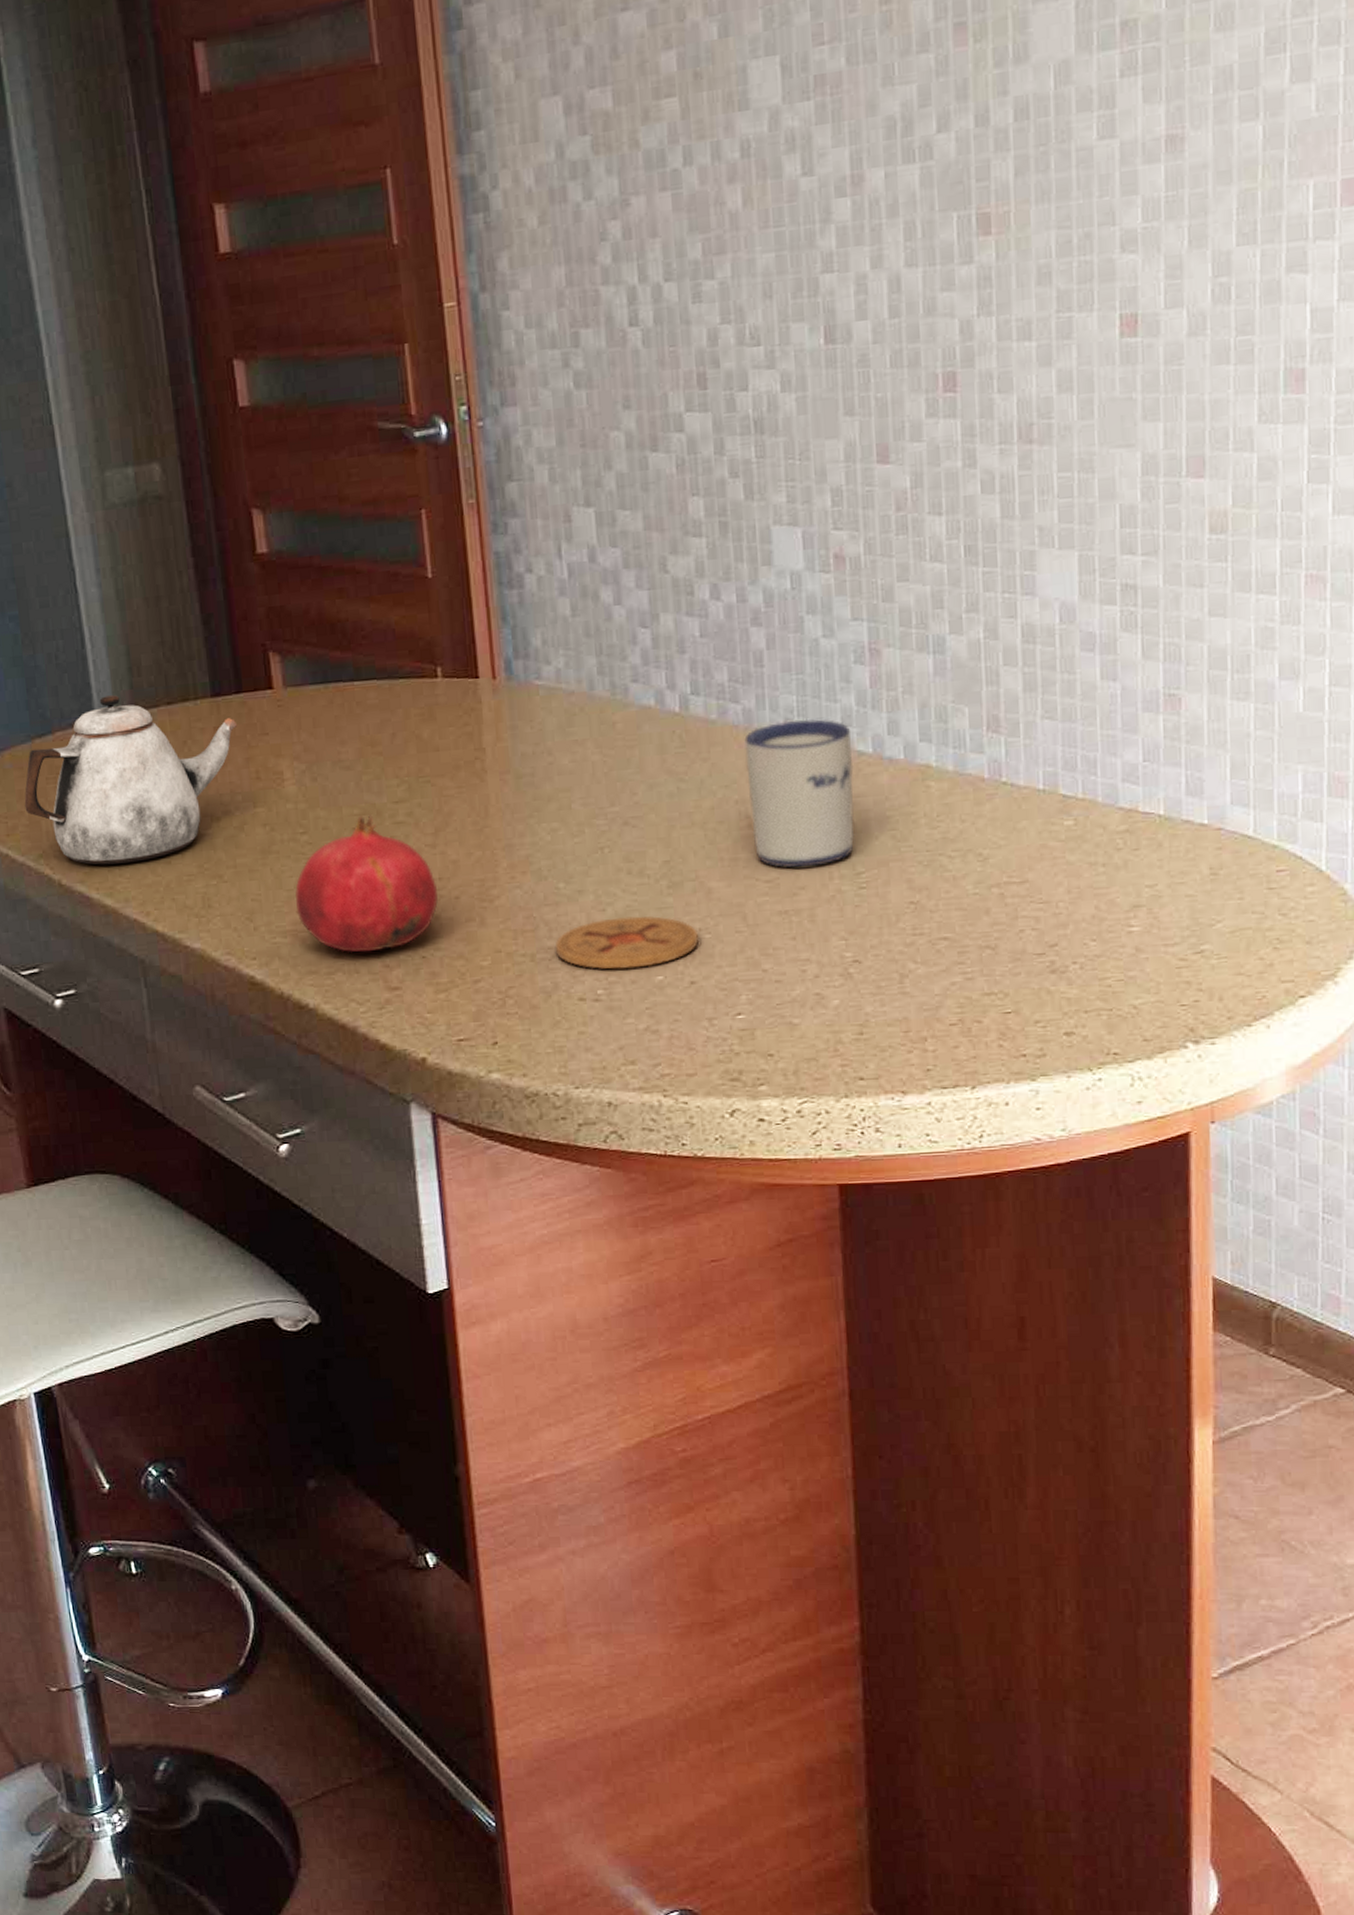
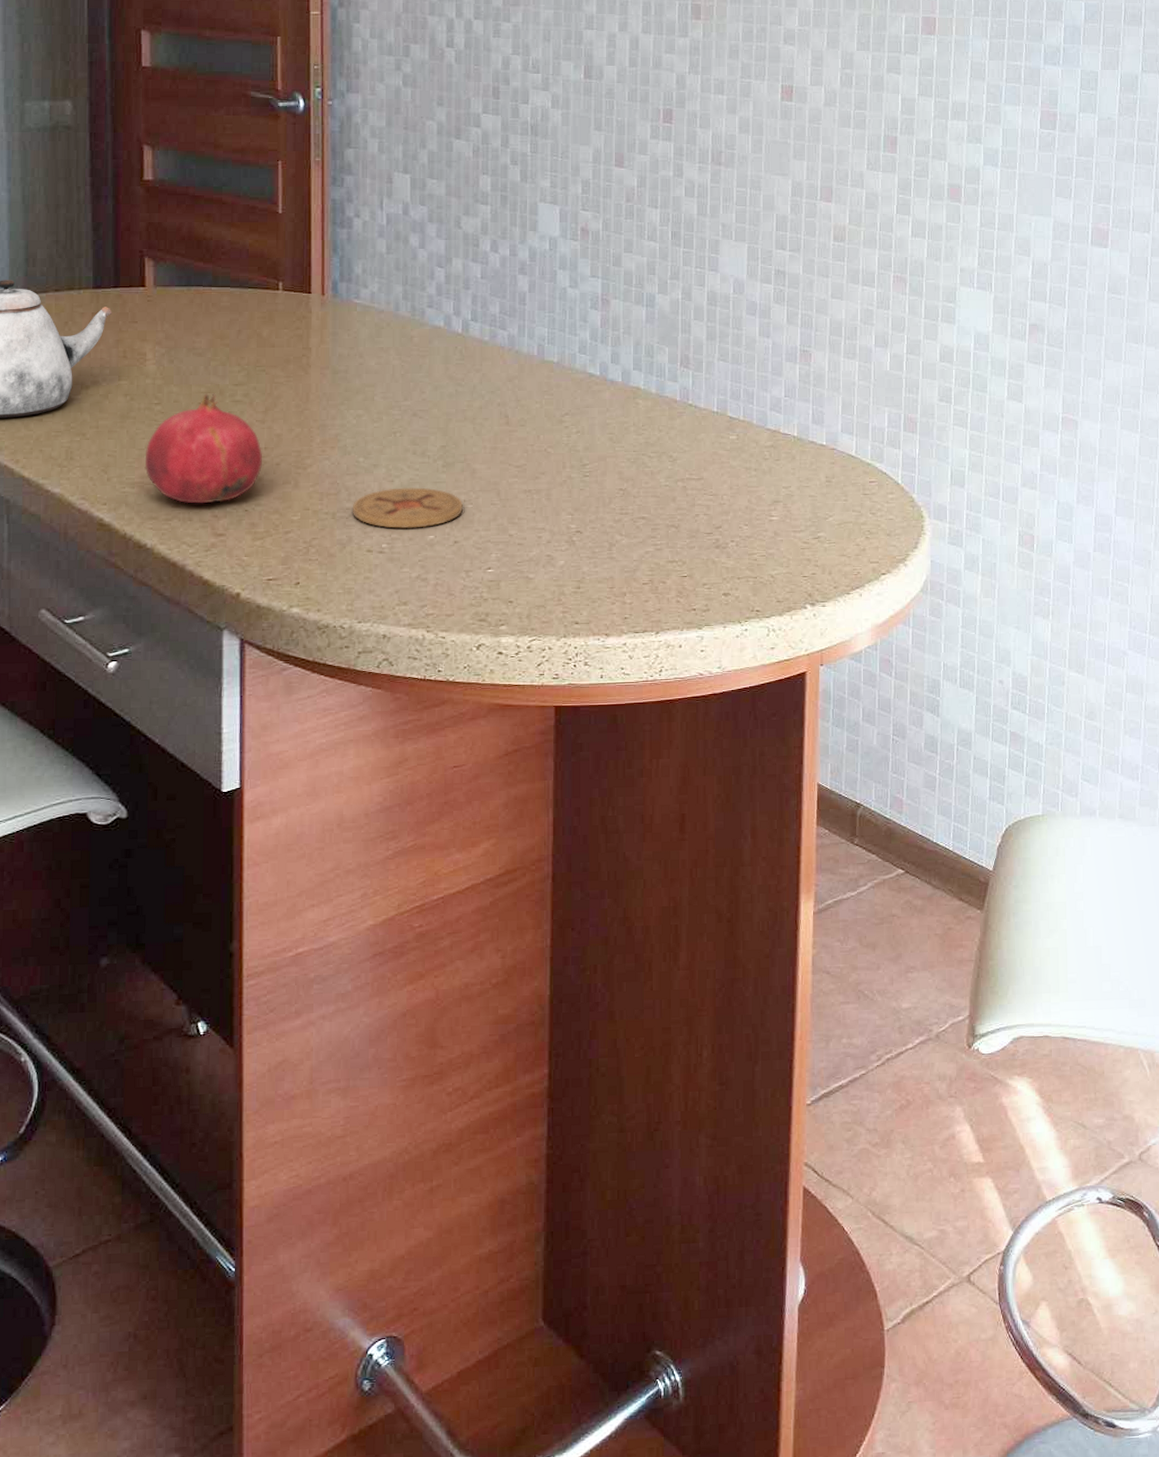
mug: present [744,719,855,868] -> none [508,346,586,458]

